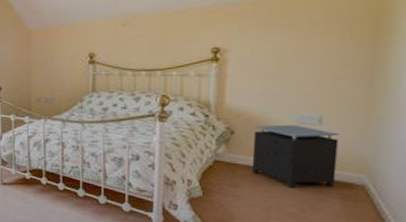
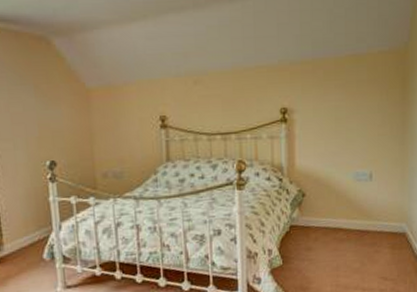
nightstand: present [251,124,340,189] -> none [321,182,385,245]

